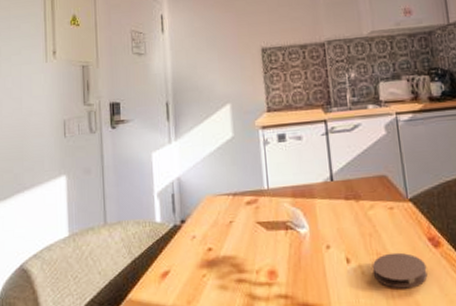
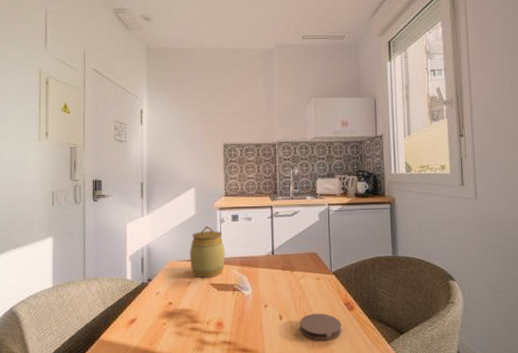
jar: none [229,149,273,216] -> present [190,225,225,278]

